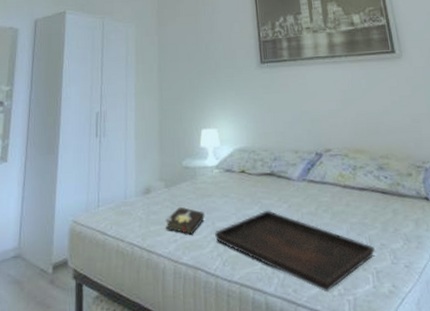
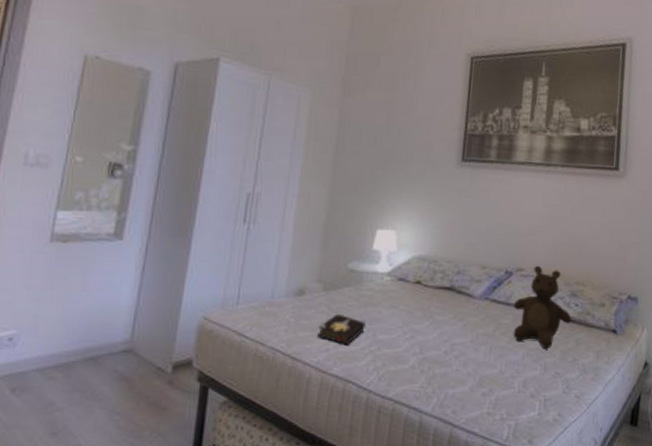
serving tray: present [214,210,376,293] -> none [373,326,549,416]
teddy bear: none [328,144,385,222] -> present [513,265,572,350]

